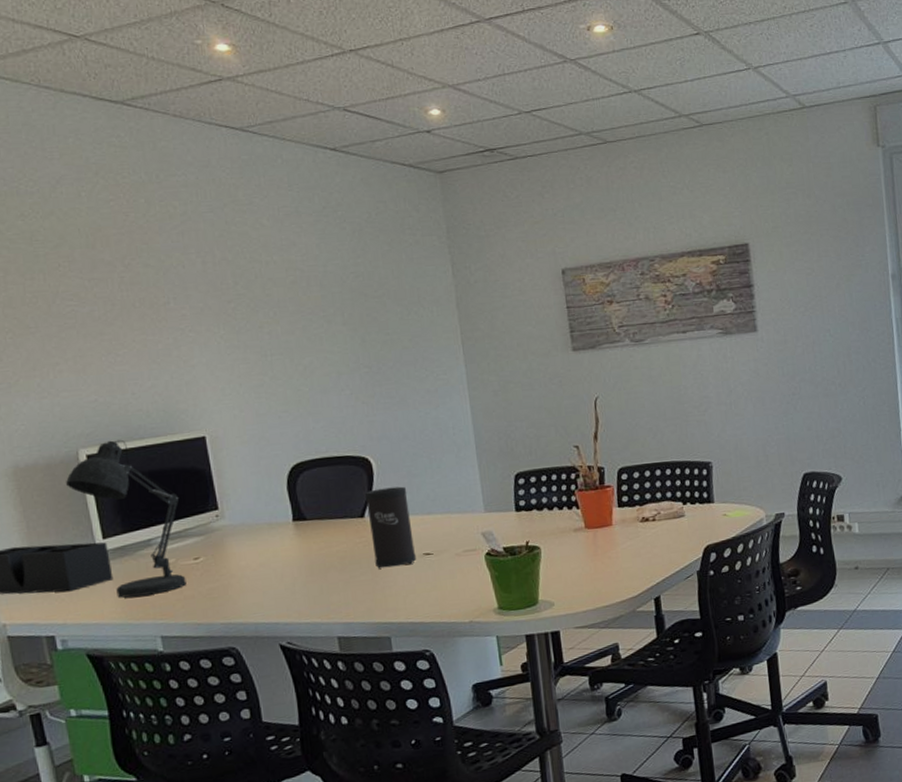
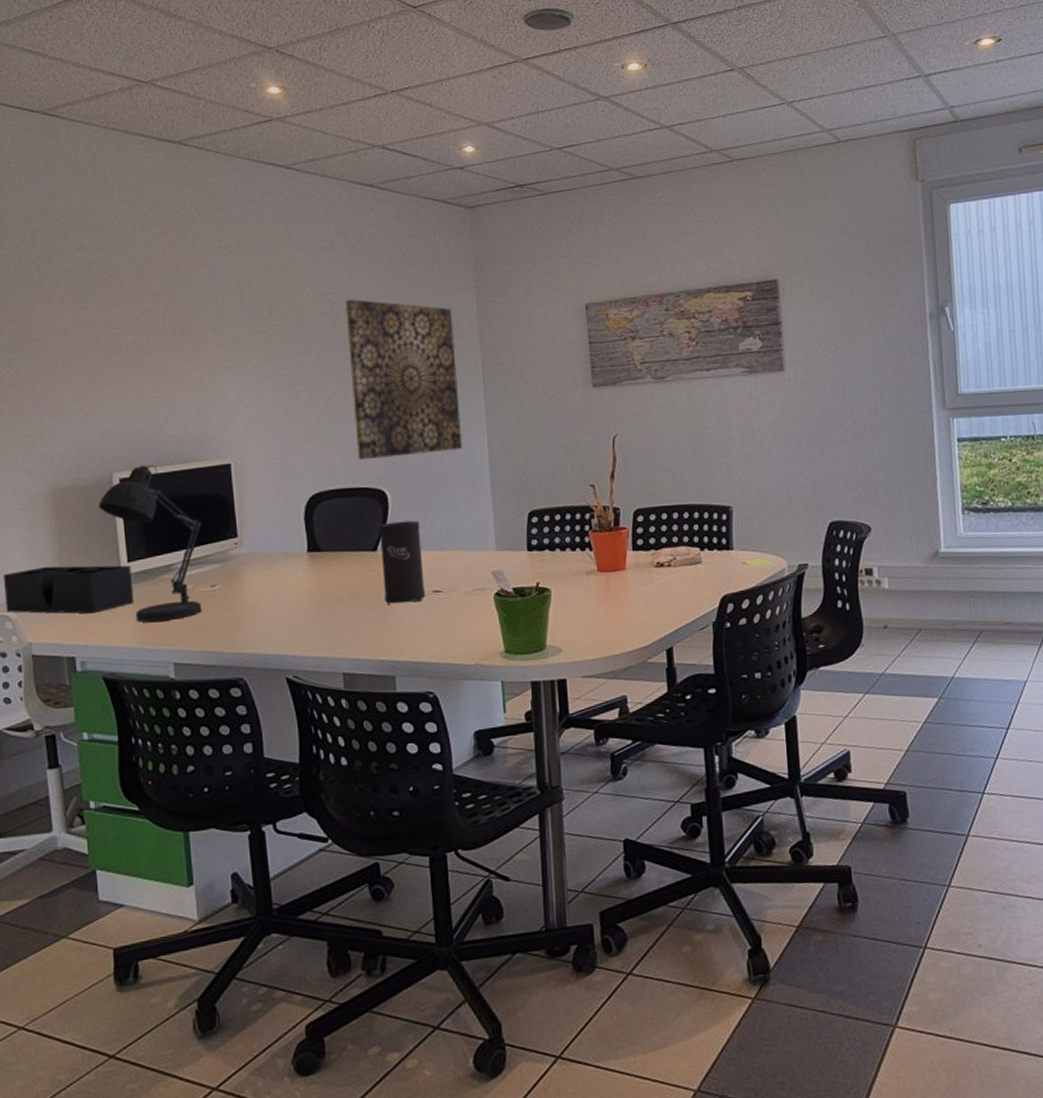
wall art: none [315,266,446,429] -> present [346,299,463,461]

